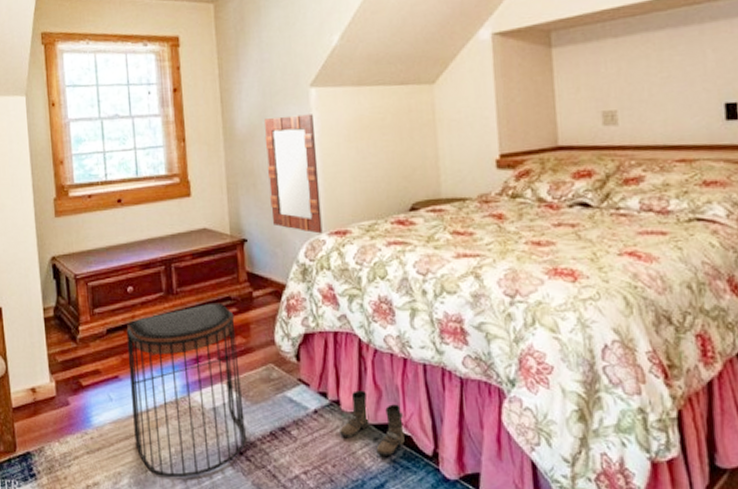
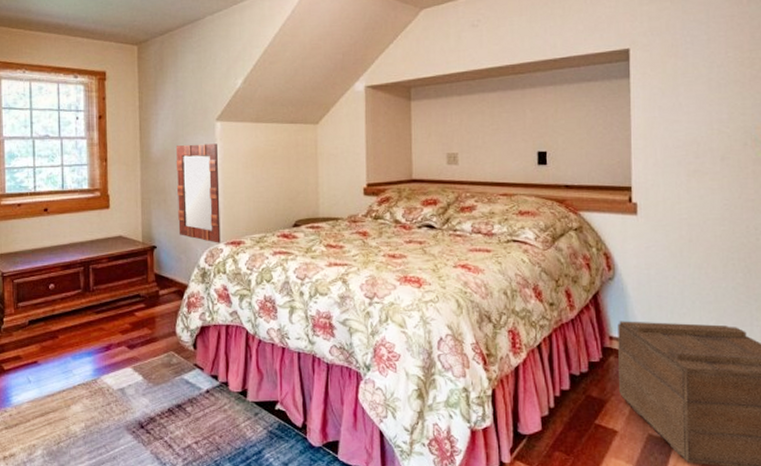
stool: present [126,302,247,478] -> none [46,299,148,449]
boots: present [338,390,405,456] -> none [226,374,280,428]

